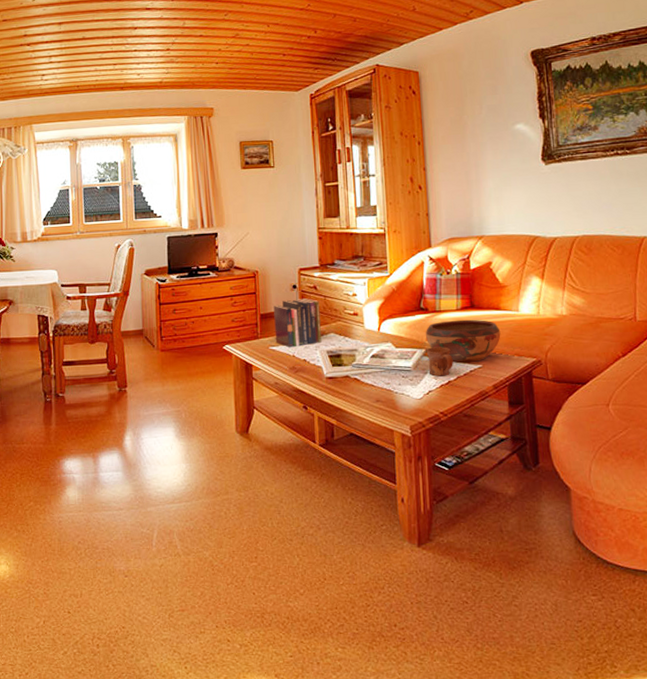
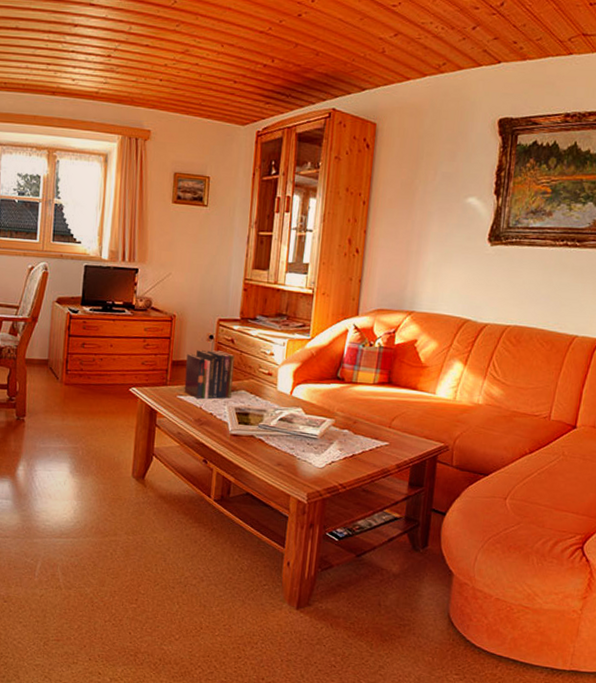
decorative bowl: present [425,319,501,363] -> none [337,394,414,439]
mug: present [426,347,453,377] -> none [335,418,361,449]

